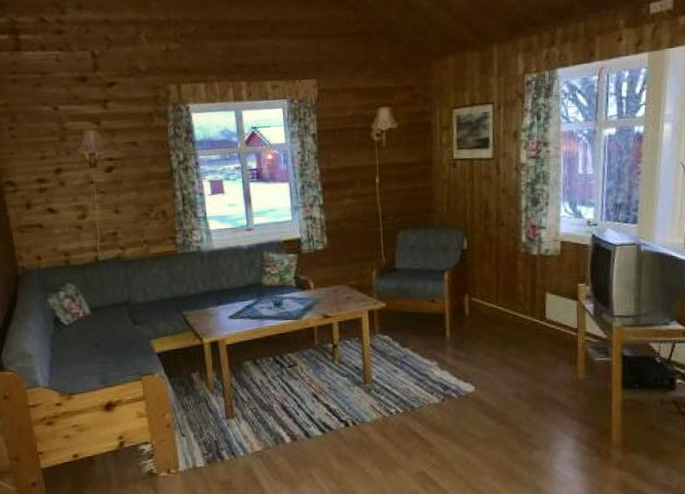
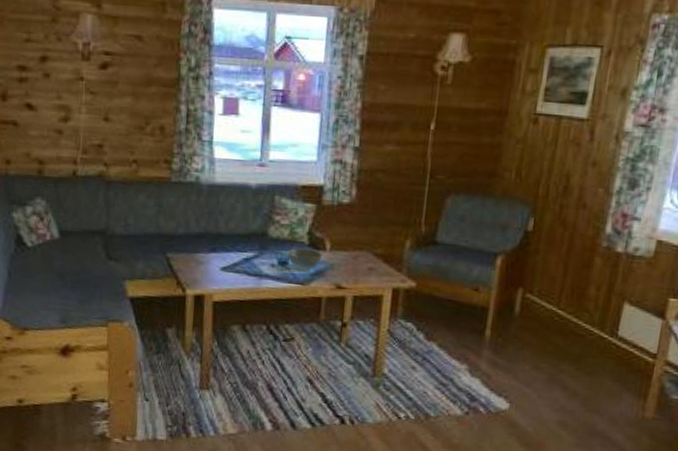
bowl: none [280,290,309,309] -> present [287,248,324,272]

